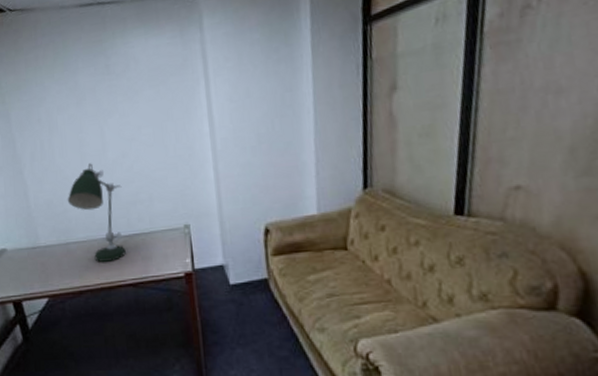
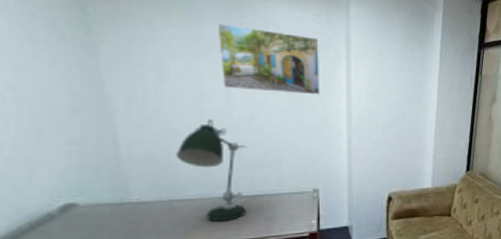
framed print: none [88,62,182,132] -> present [217,23,321,95]

